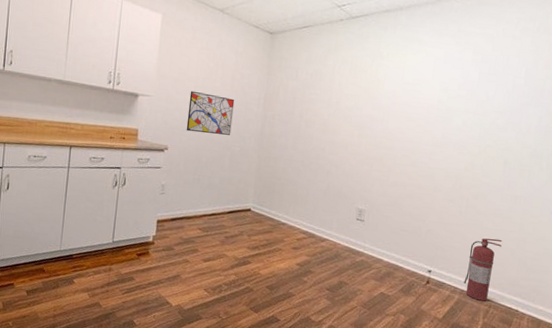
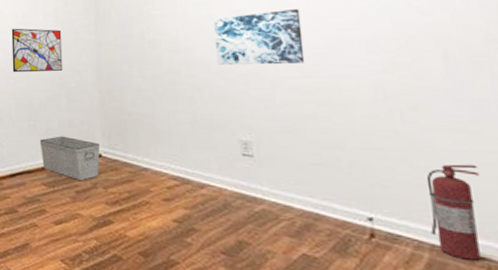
storage bin: none [201,190,251,229] -> present [39,136,100,181]
wall art: none [353,109,422,156] -> present [213,9,305,65]

